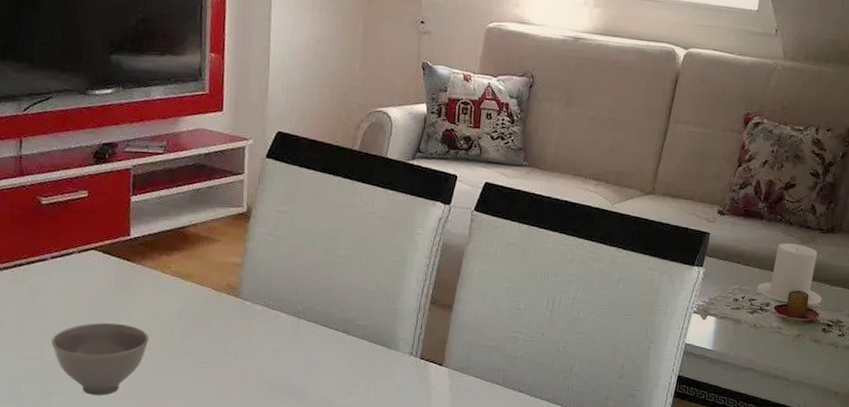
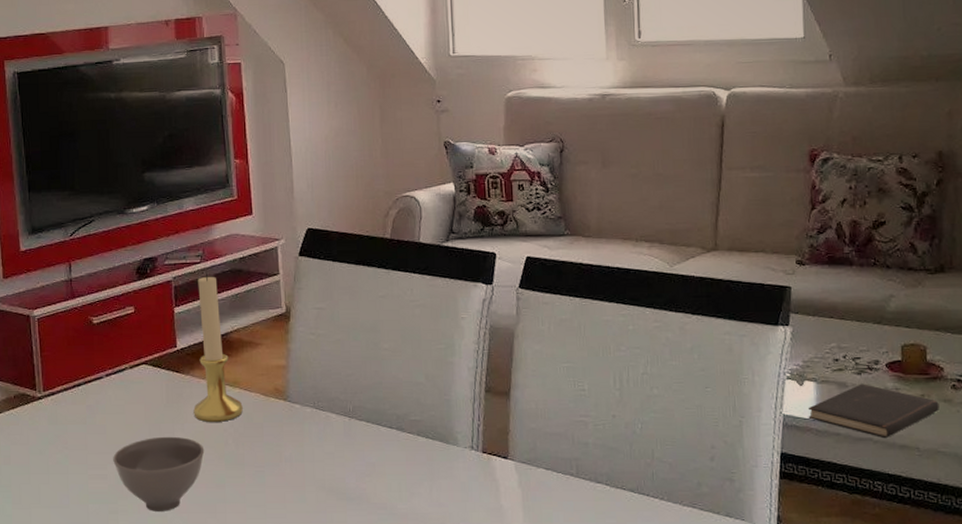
candle holder: none [141,165,193,313] -> present [193,274,243,422]
hardcover book: none [705,321,810,369] -> present [808,384,939,439]
candle: present [757,243,822,306] -> none [860,289,944,362]

